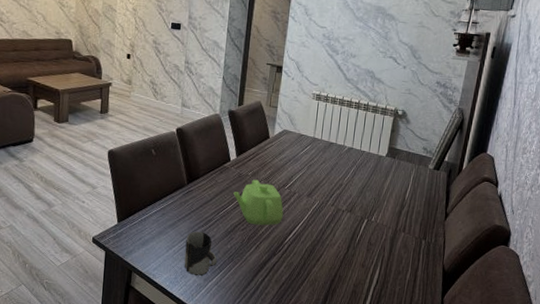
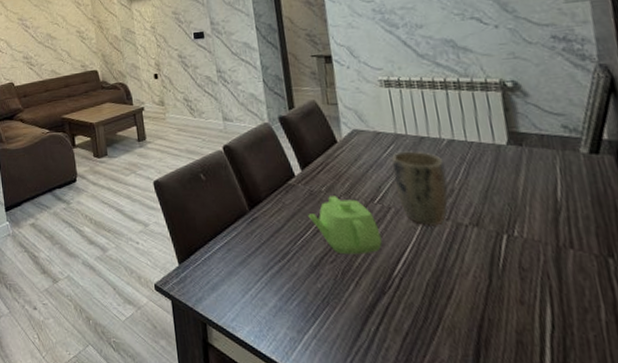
cup: present [184,231,218,276] -> none [262,268,309,328]
plant pot: none [303,152,341,210] -> present [392,151,449,226]

